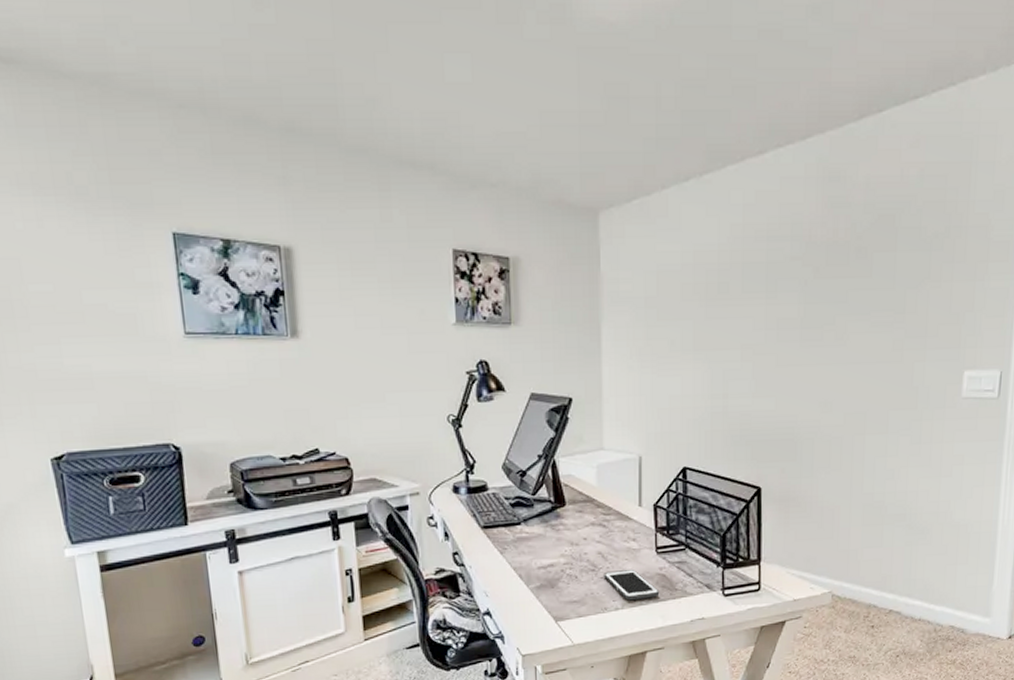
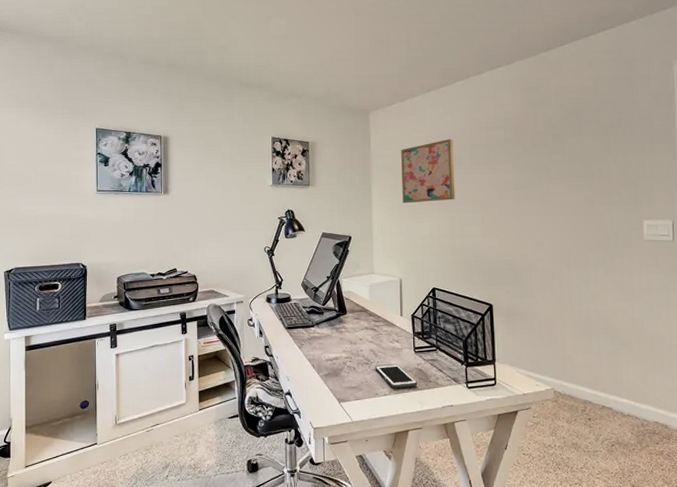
wall art: none [644,254,719,350] -> present [401,139,455,204]

